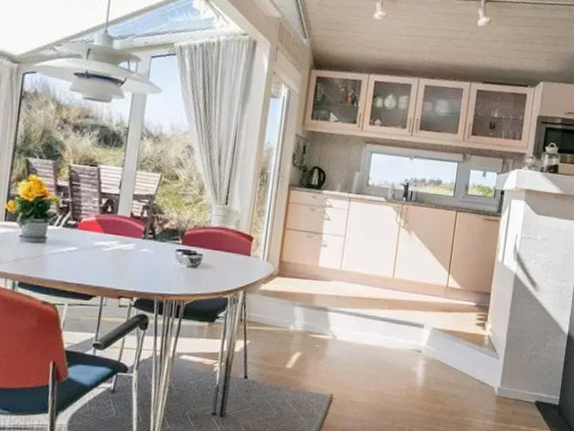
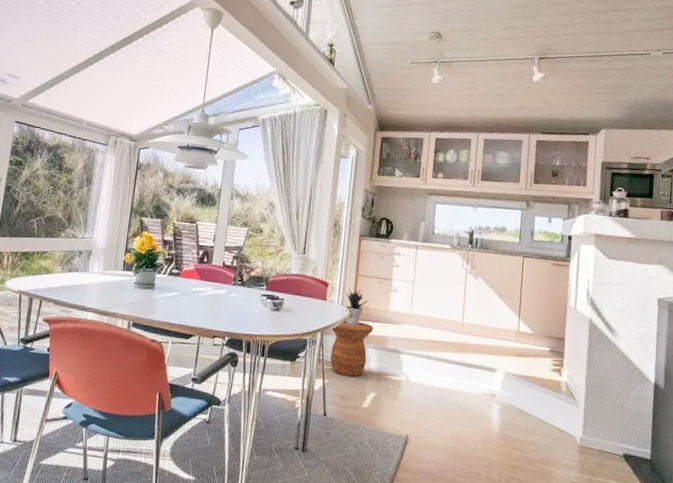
side table: none [252,276,301,336] -> present [329,319,374,377]
potted plant: none [271,243,297,283] -> present [346,289,369,326]

